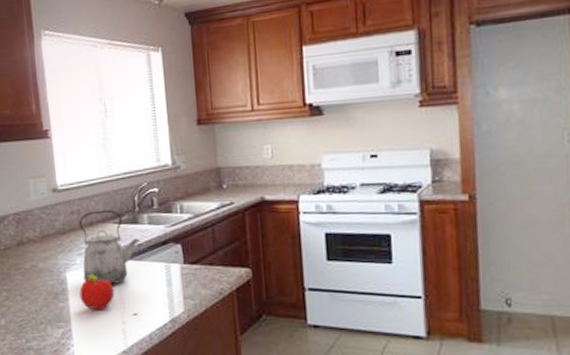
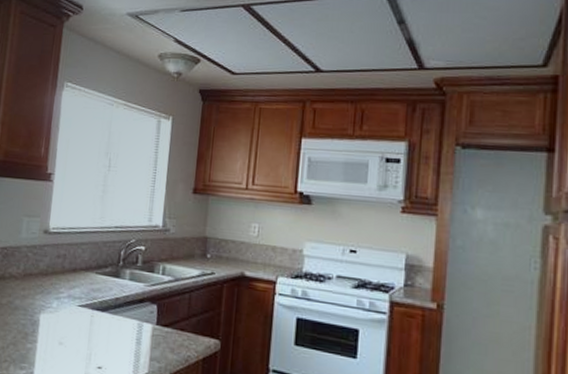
kettle: present [79,209,140,285] -> none [56,258,118,334]
fruit: present [79,274,115,310] -> none [48,320,84,358]

